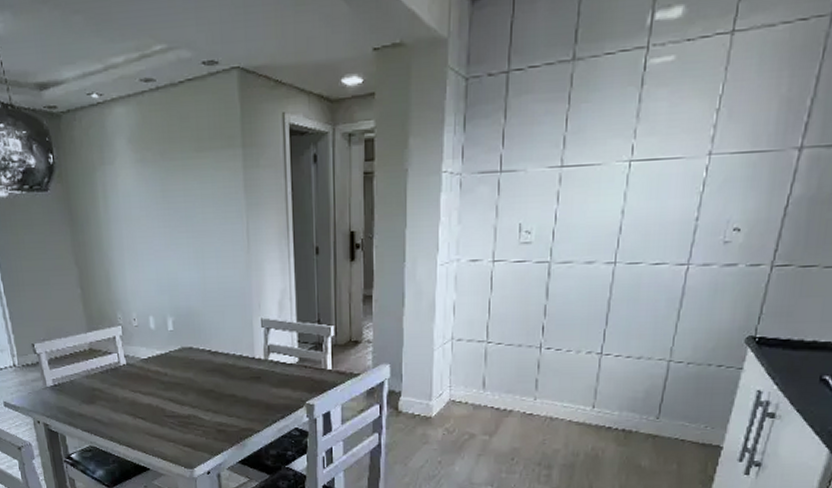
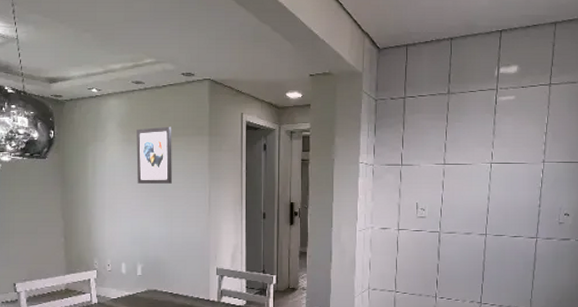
wall art: none [151,138,200,217] -> present [136,126,172,184]

